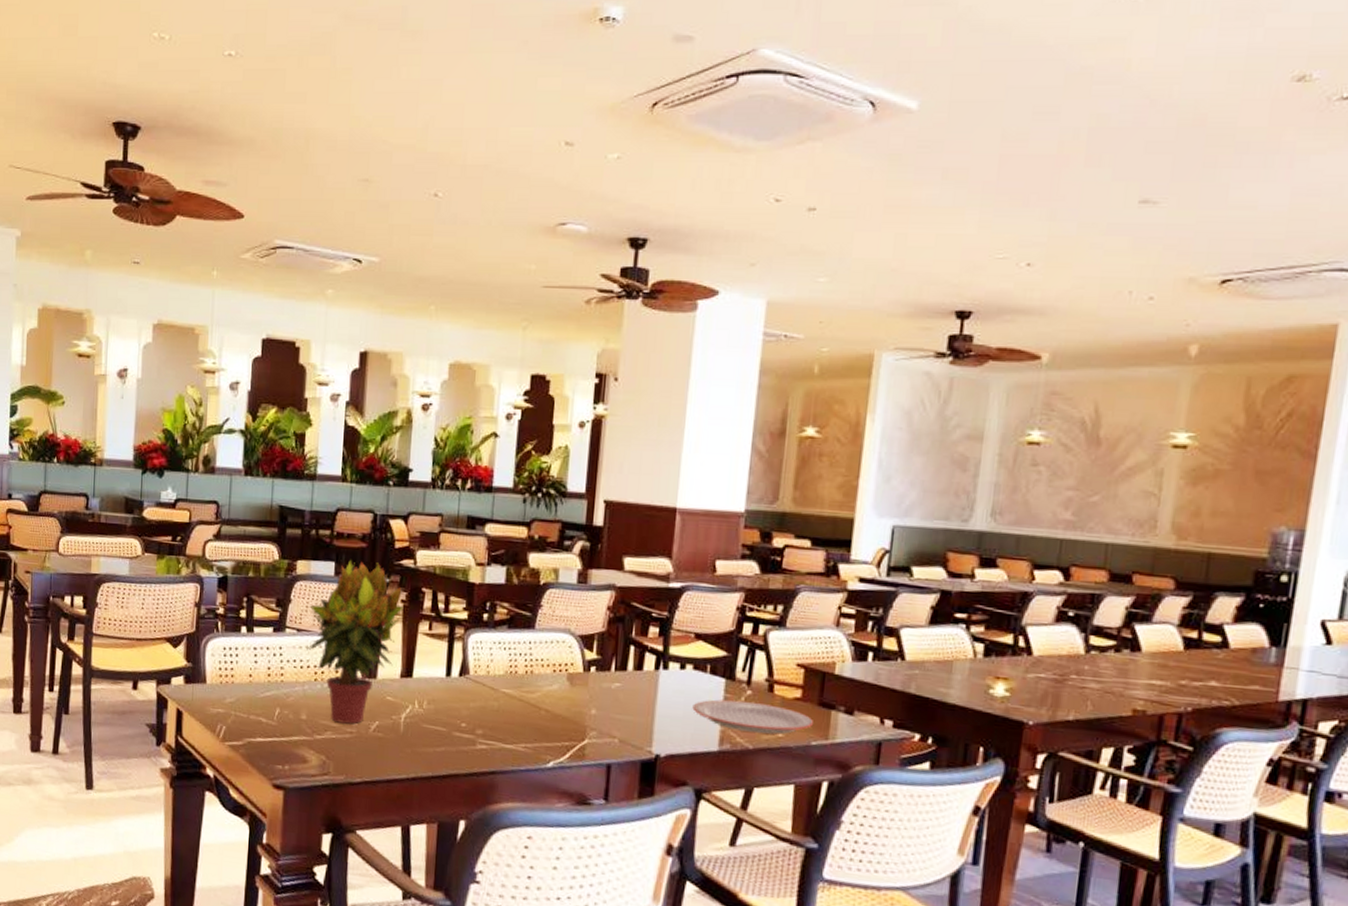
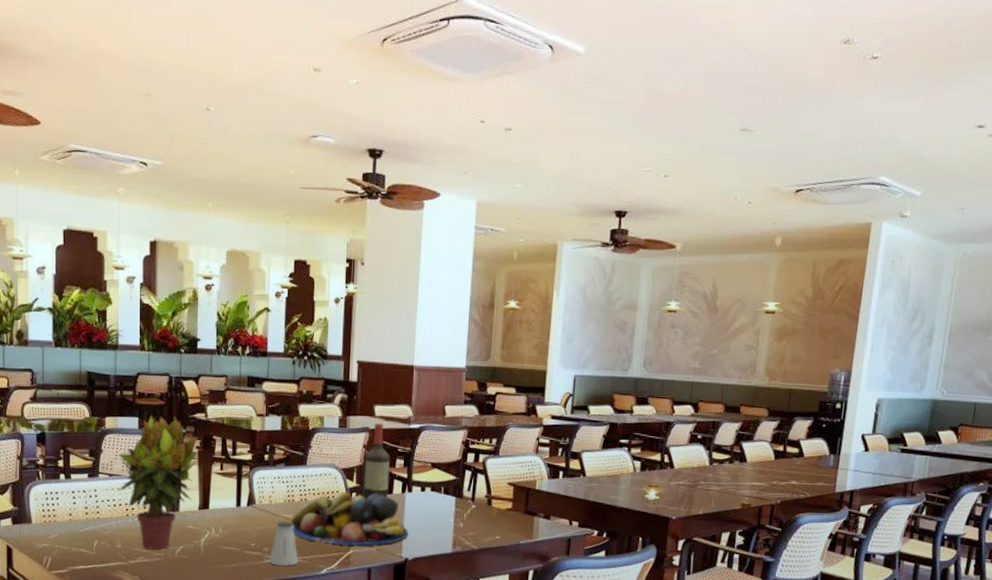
saltshaker: none [481,697,520,755] -> present [268,521,299,566]
fruit bowl: none [512,663,662,736] -> present [291,491,409,546]
wine bottle: none [604,580,641,677] -> present [363,423,390,500]
plate: present [692,699,814,734] -> none [431,513,522,537]

